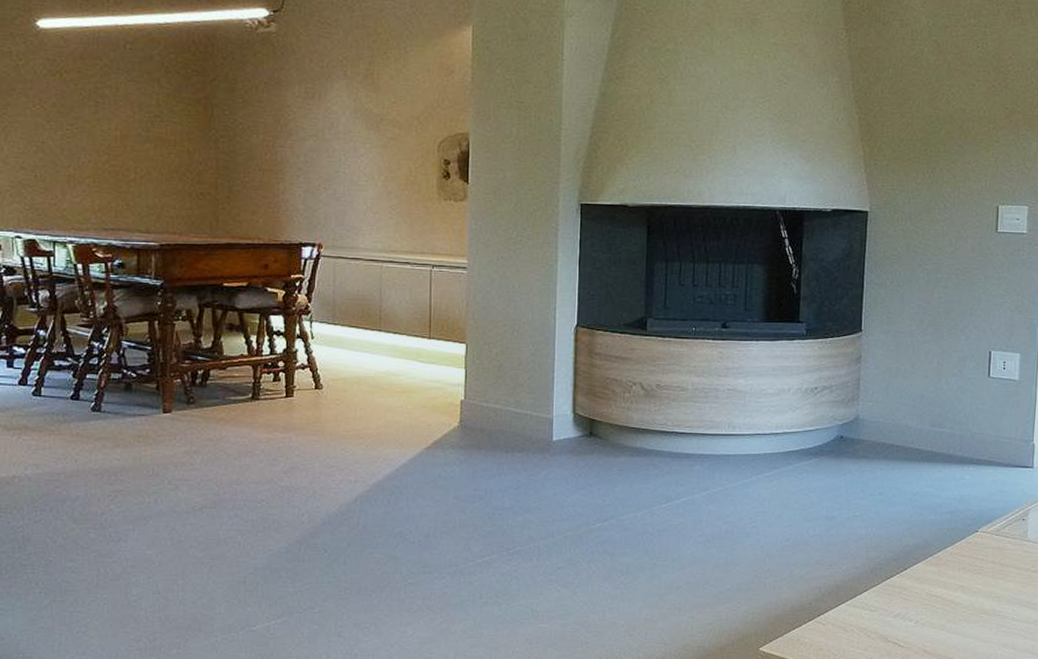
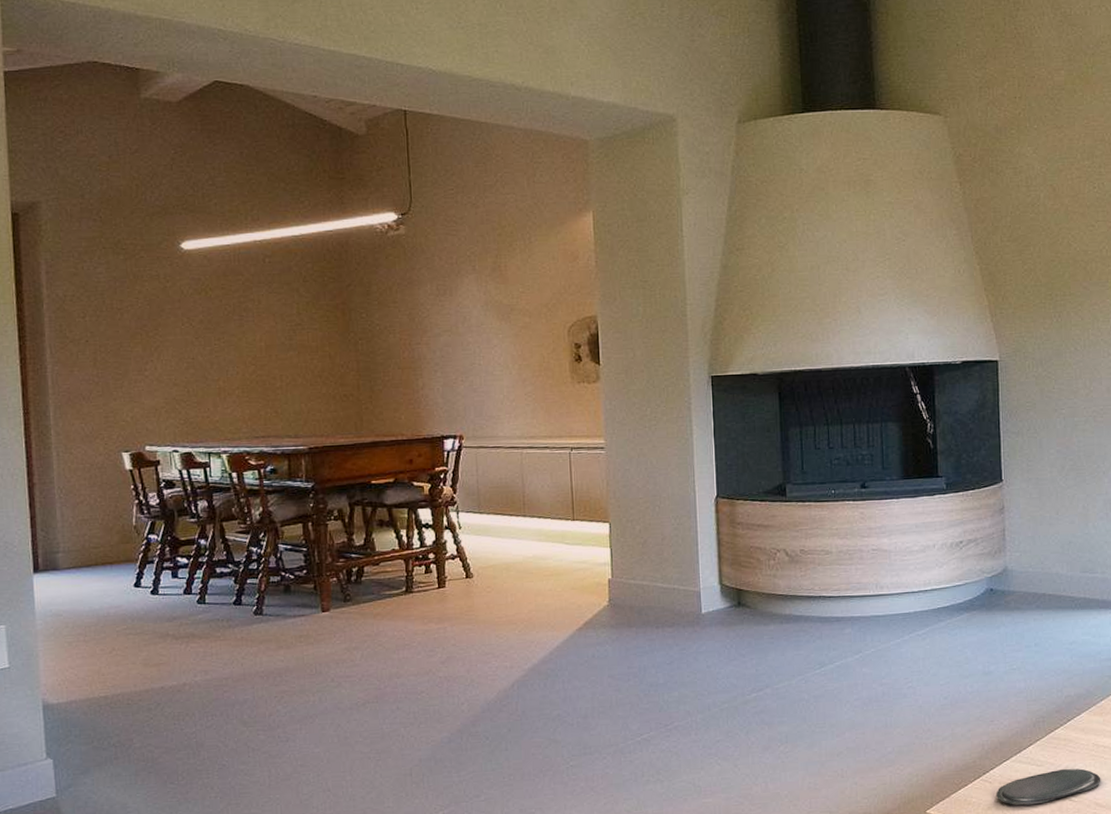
oval tray: none [829,615,931,649] -> present [996,768,1101,806]

